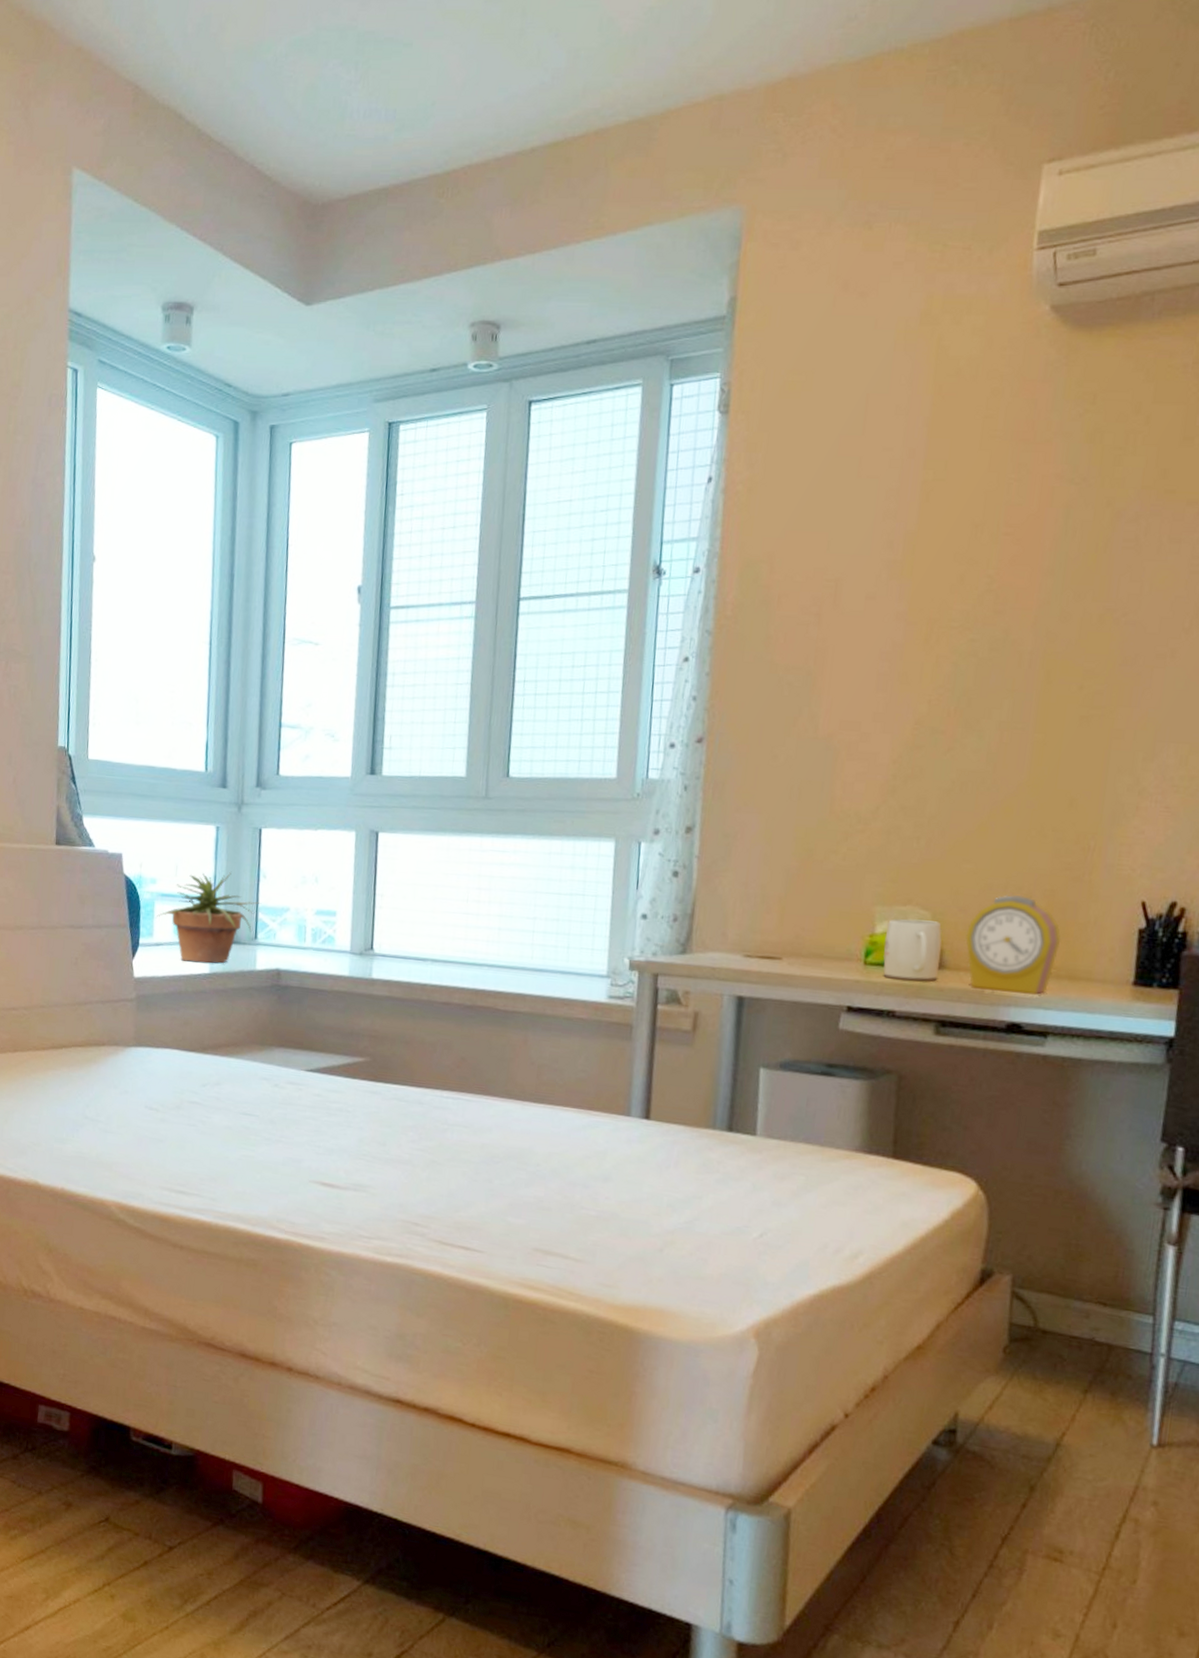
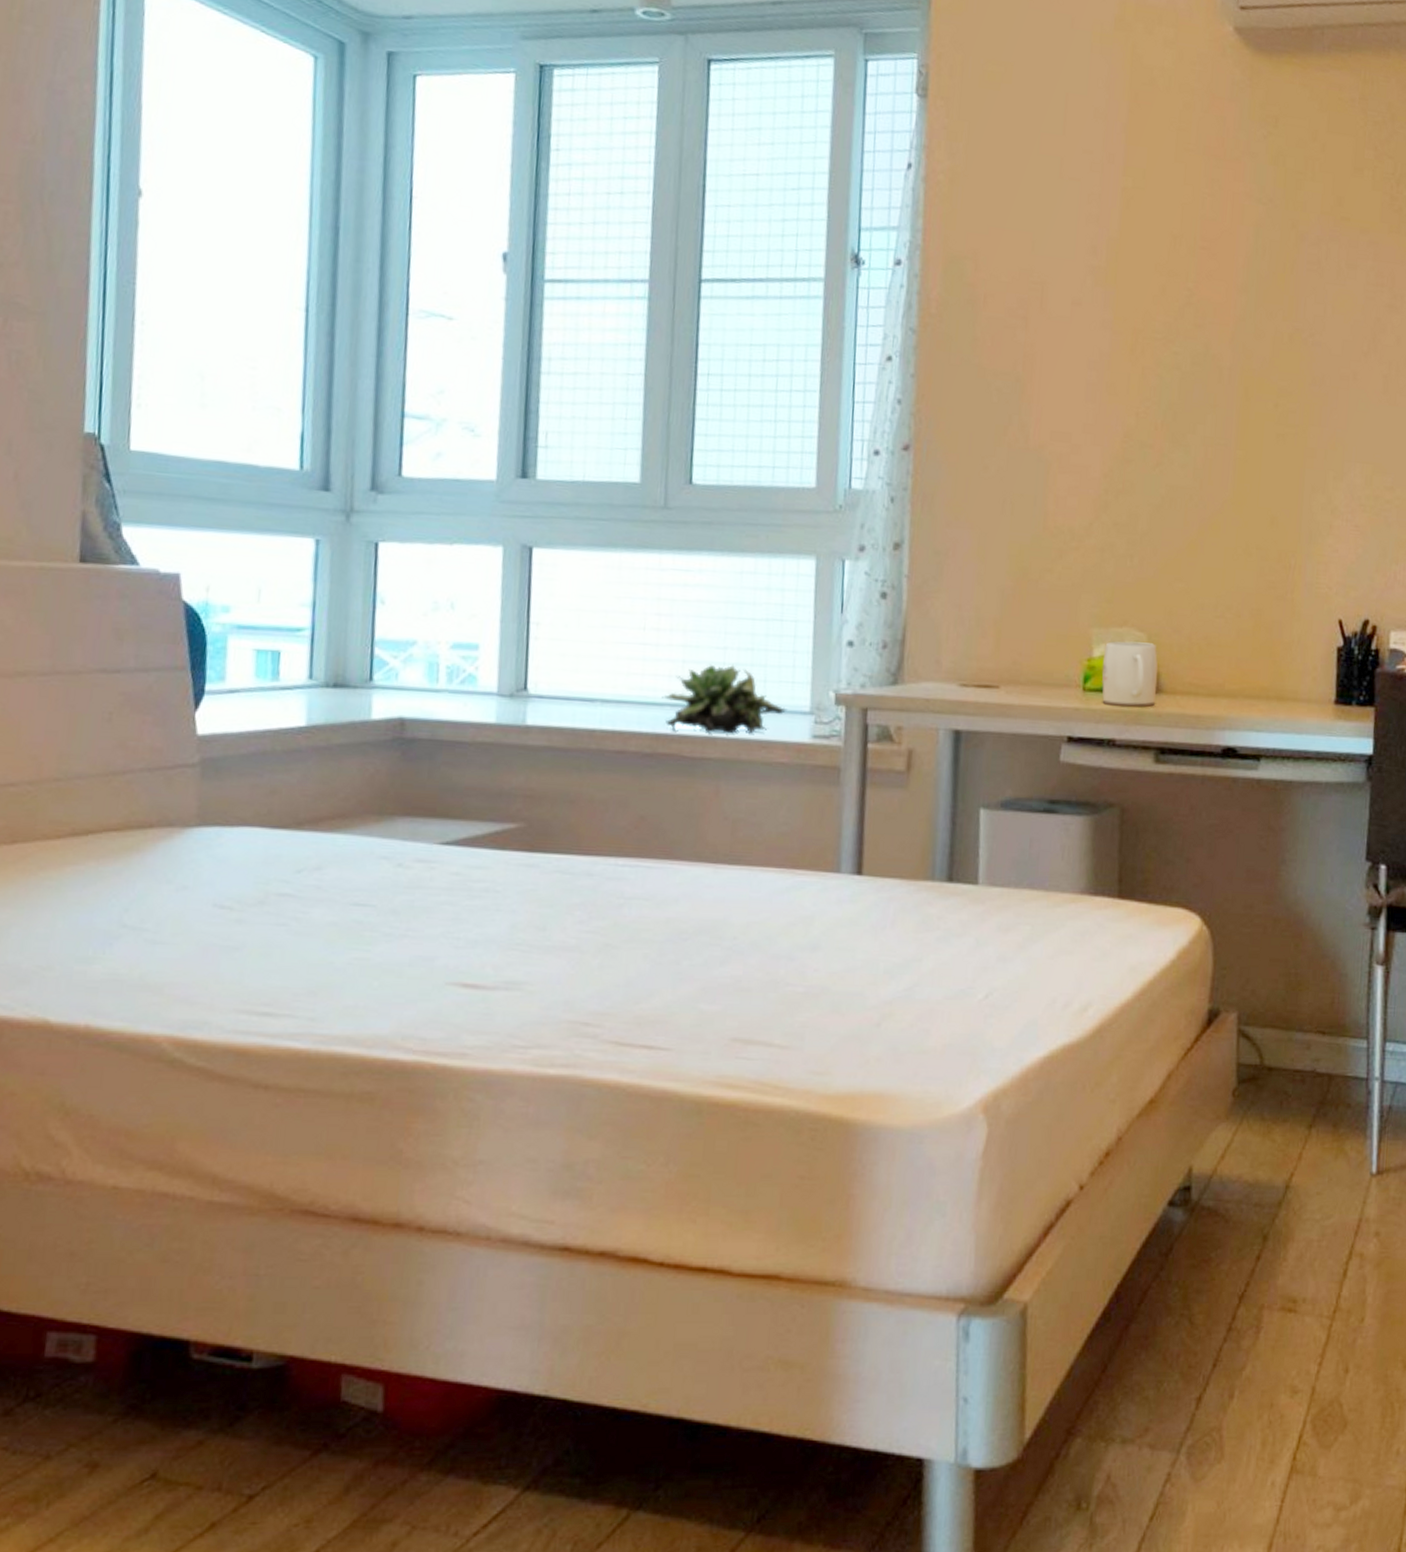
potted plant: present [155,871,262,964] -> none [228,595,379,714]
succulent plant: none [481,931,587,991] -> present [662,664,788,733]
alarm clock: present [965,895,1061,995] -> none [1180,614,1269,717]

